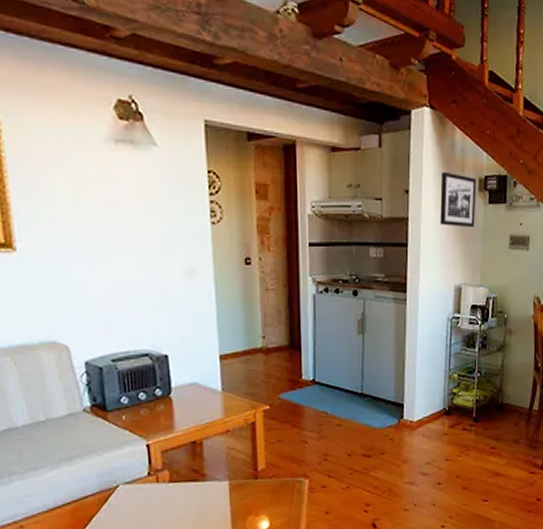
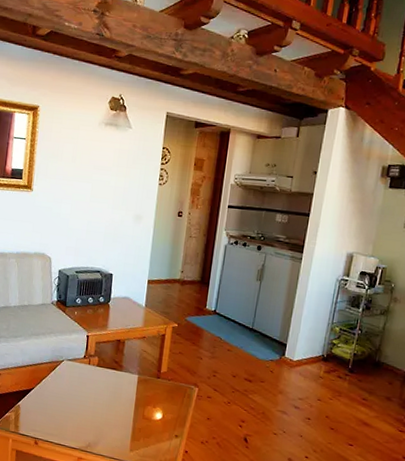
picture frame: present [440,171,477,228] -> none [341,158,380,207]

